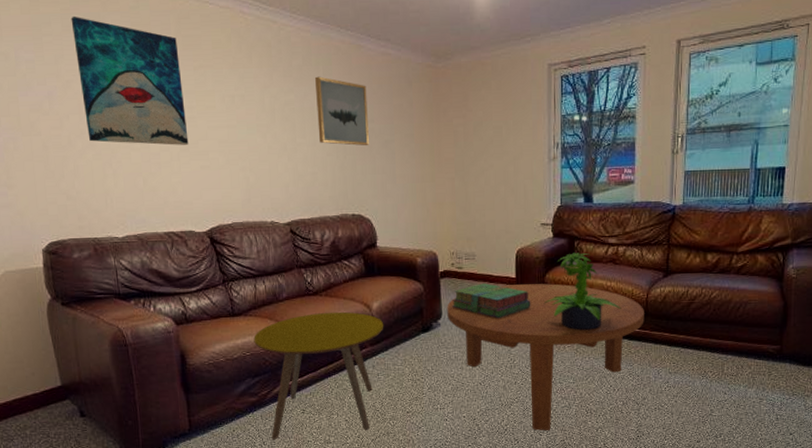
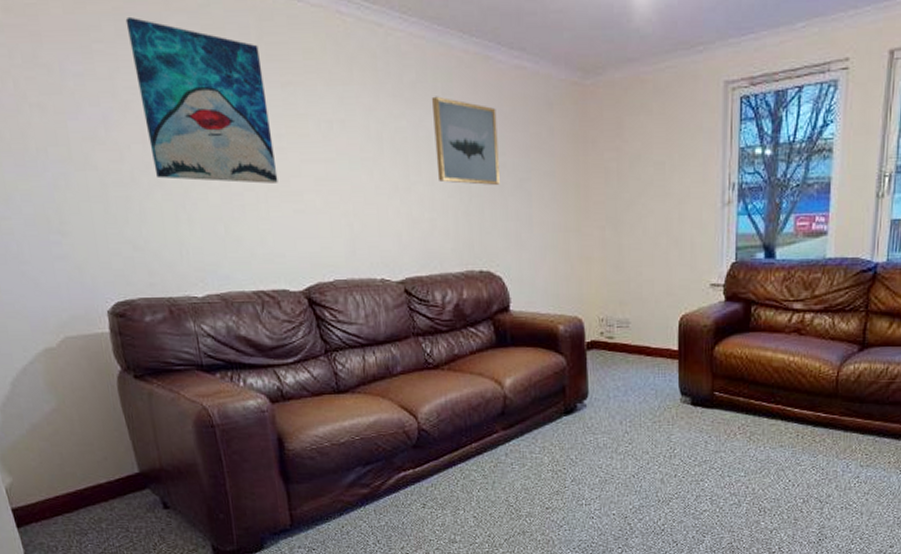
side table: present [253,311,384,439] -> none [363,389,519,537]
coffee table: present [447,283,644,431] -> none [594,358,834,533]
stack of books: present [451,283,531,319] -> none [600,356,696,399]
potted plant: present [543,252,621,330] -> none [711,320,806,414]

